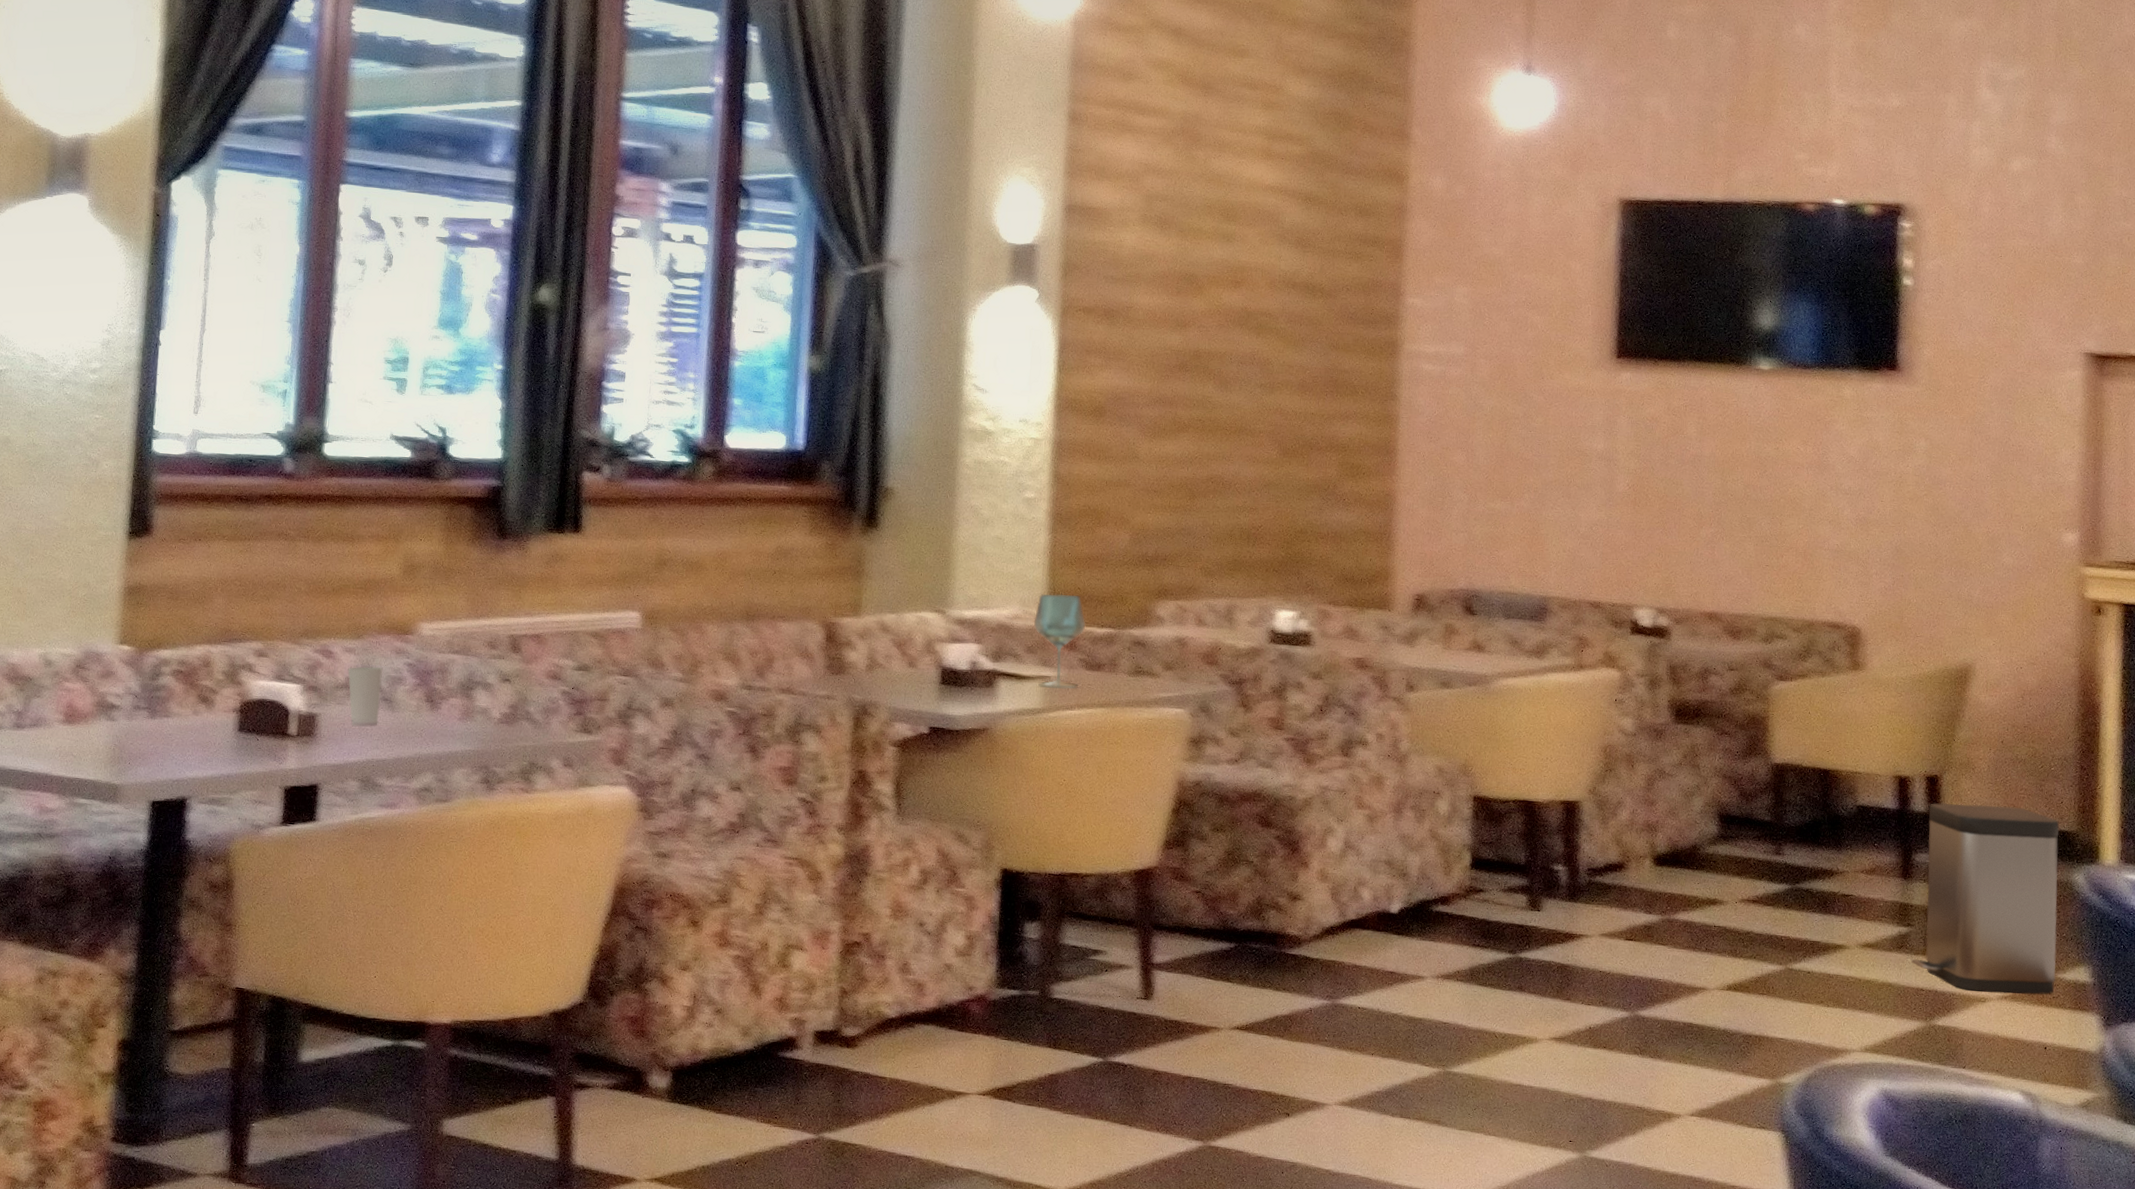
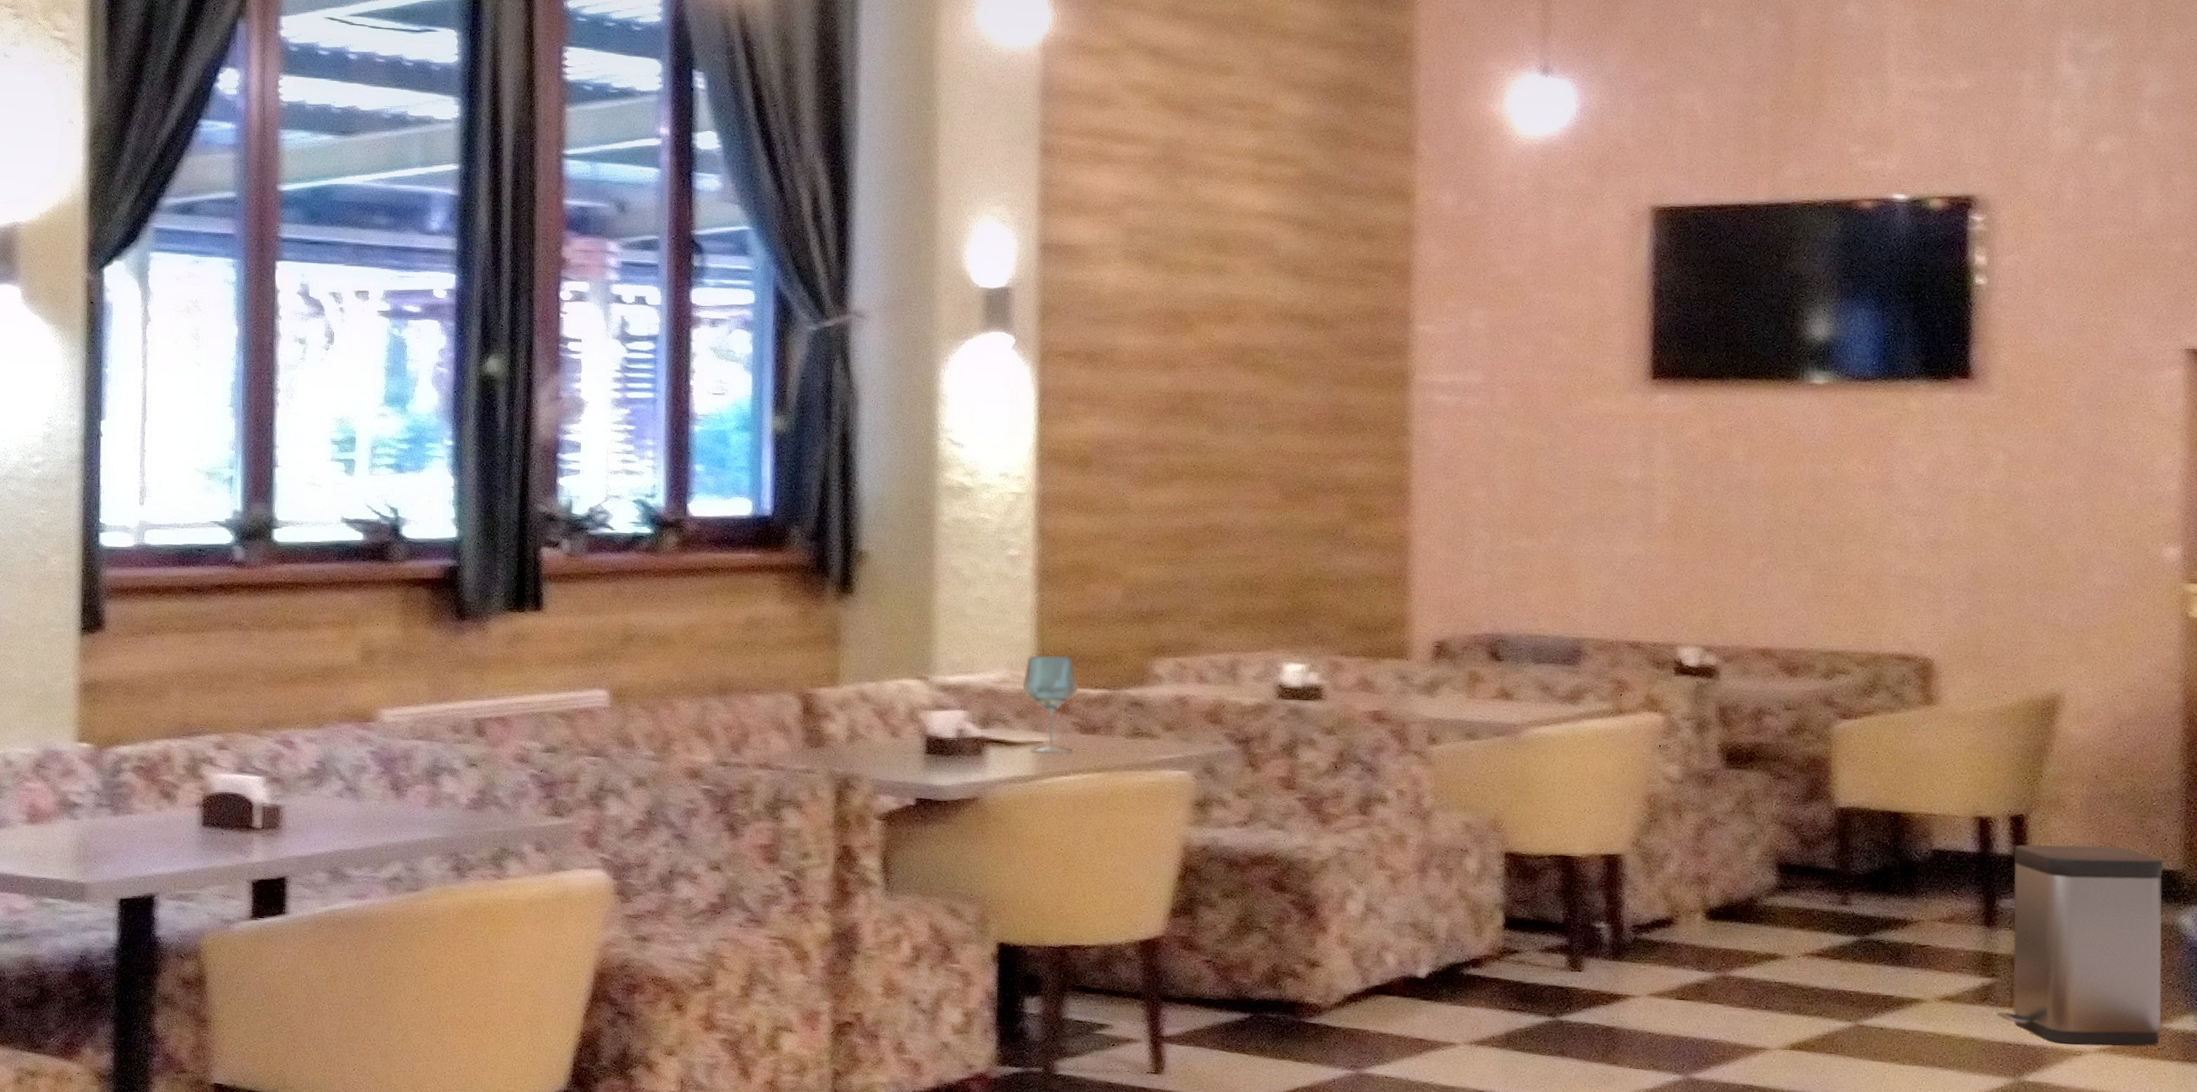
cup: present [348,667,383,727] -> none [310,756,345,818]

